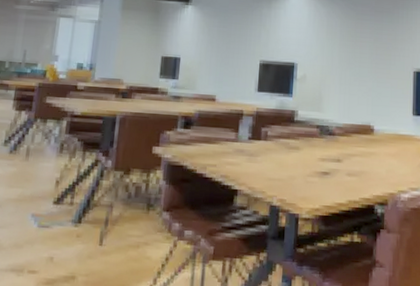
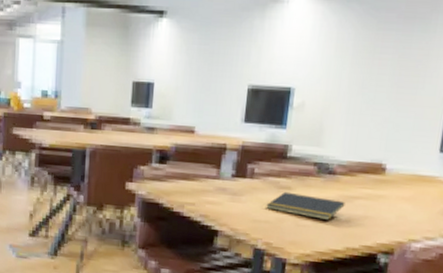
notepad: none [279,151,345,176] -> present [266,191,345,220]

